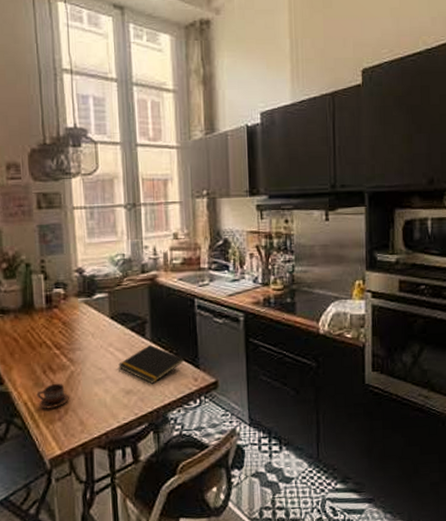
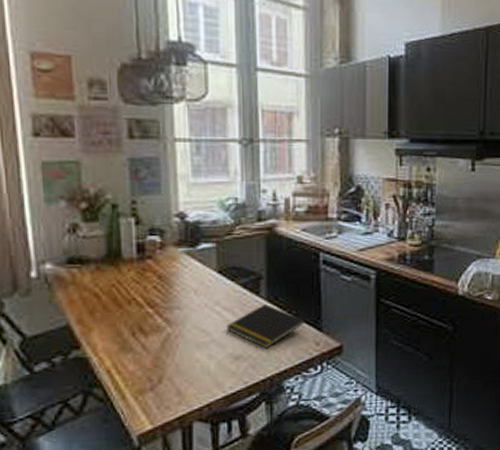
cup: present [36,383,69,409] -> none [123,347,164,378]

